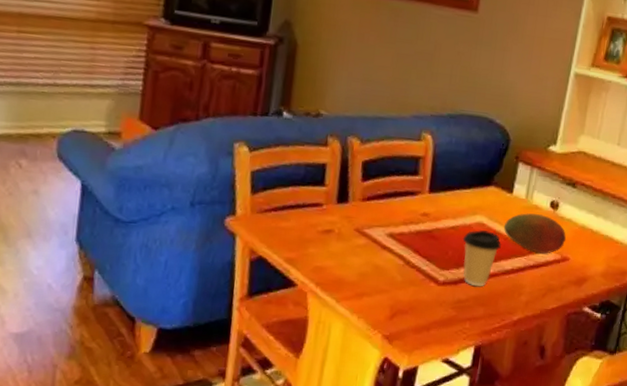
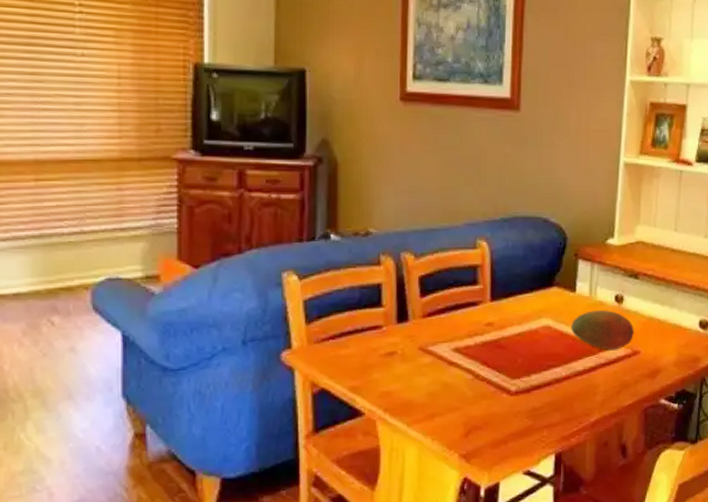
coffee cup: present [462,230,501,287] -> none [530,333,570,392]

